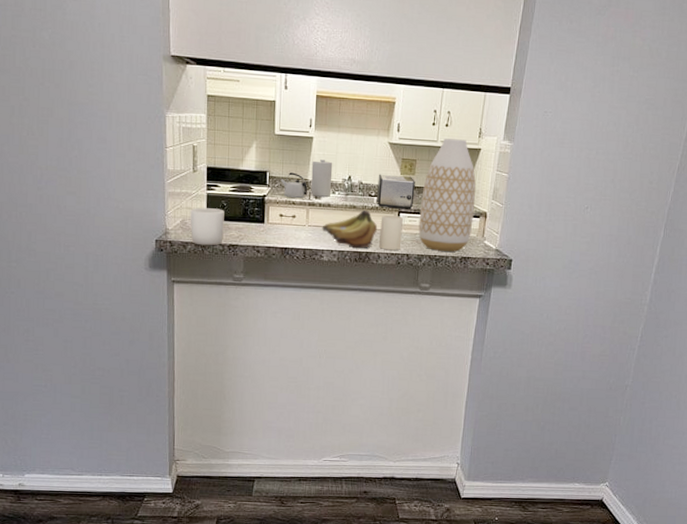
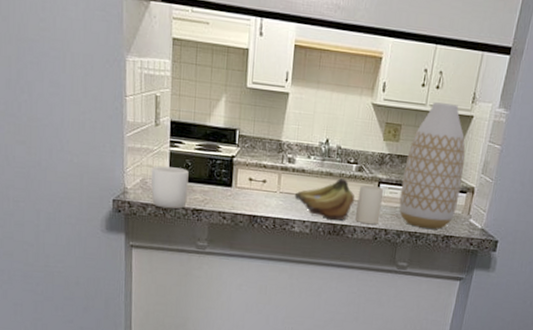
kettle: present [280,172,308,199] -> none [251,131,281,162]
paper towel holder: present [310,160,333,197] -> none [283,119,310,162]
toaster: present [376,174,416,210] -> none [355,138,400,180]

